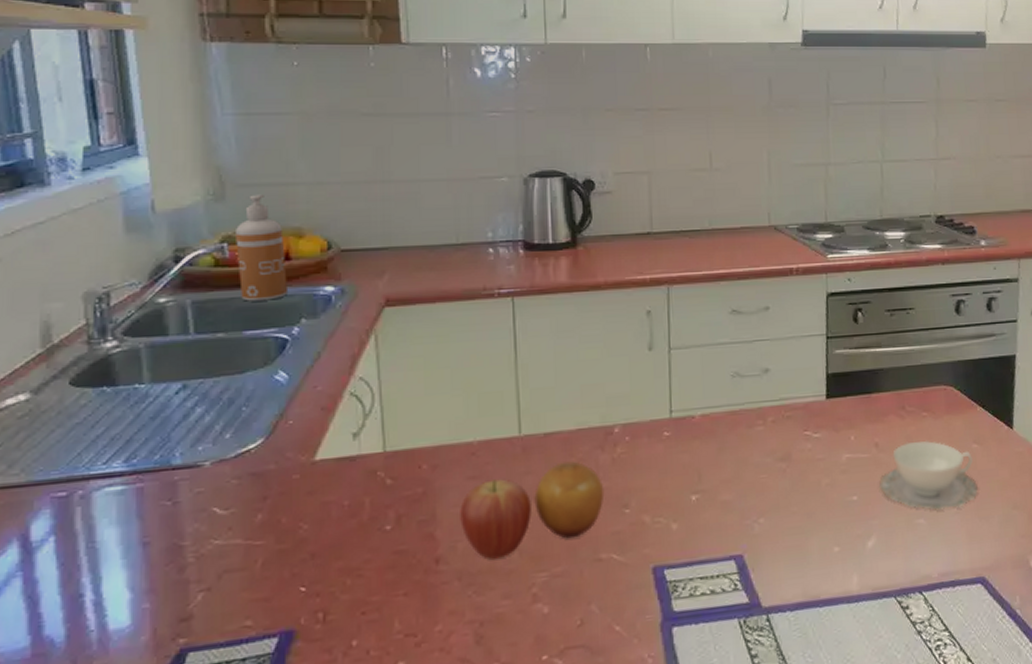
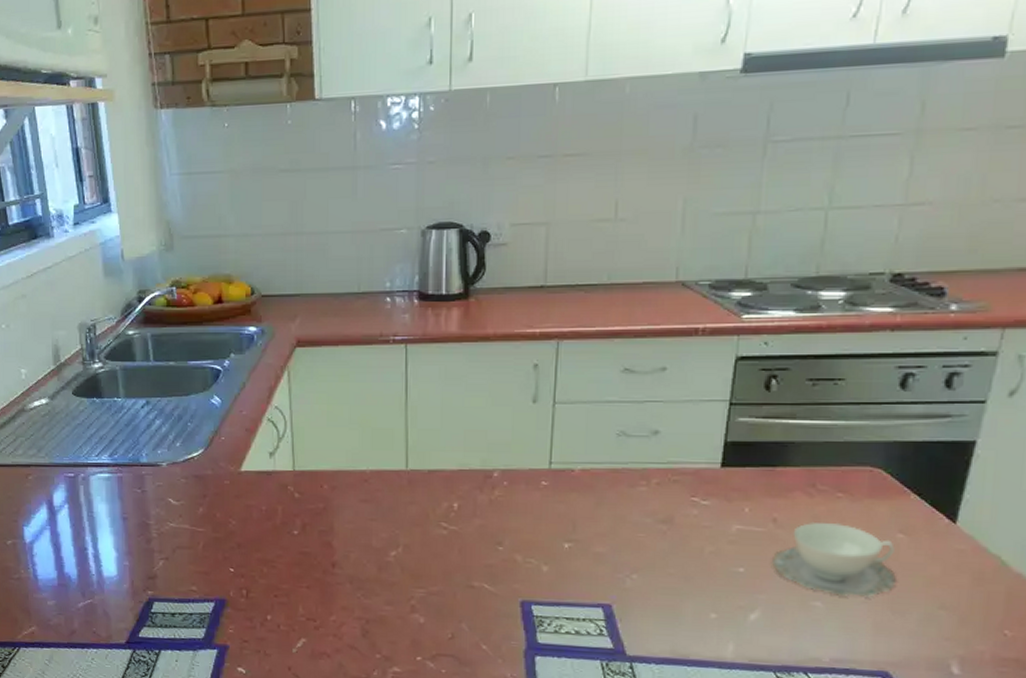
soap dispenser: present [236,194,289,302] -> none [182,245,221,337]
fruit: present [460,479,532,559] -> none [353,505,414,571]
fruit: present [534,461,605,539] -> none [416,497,481,565]

